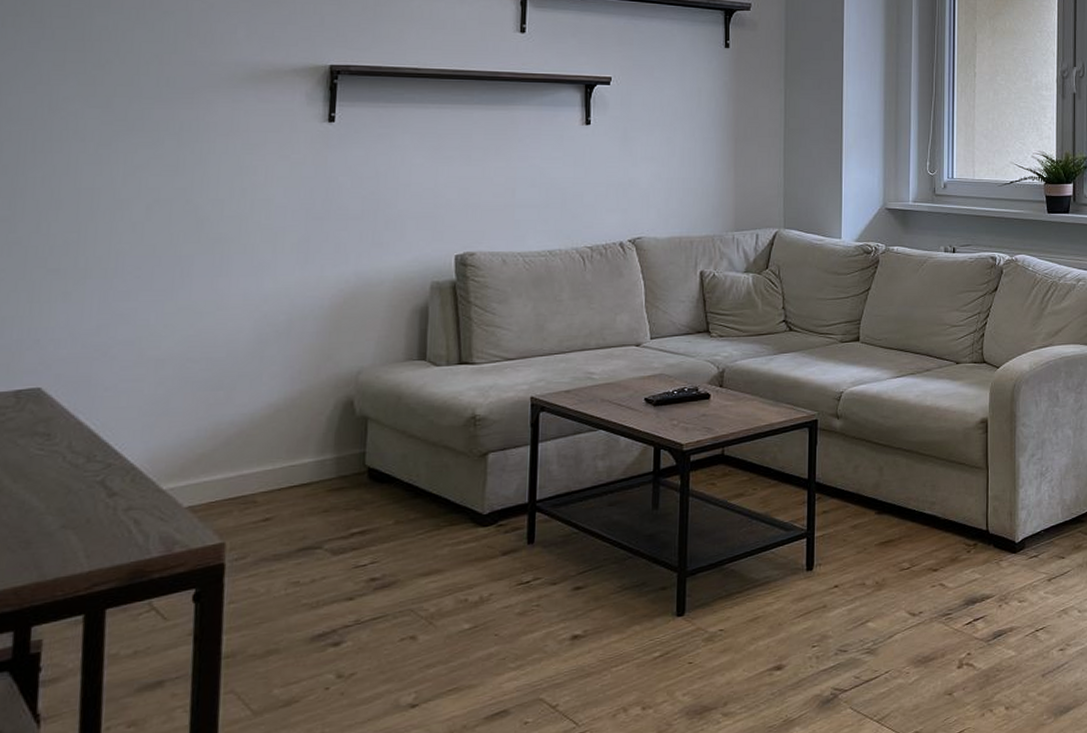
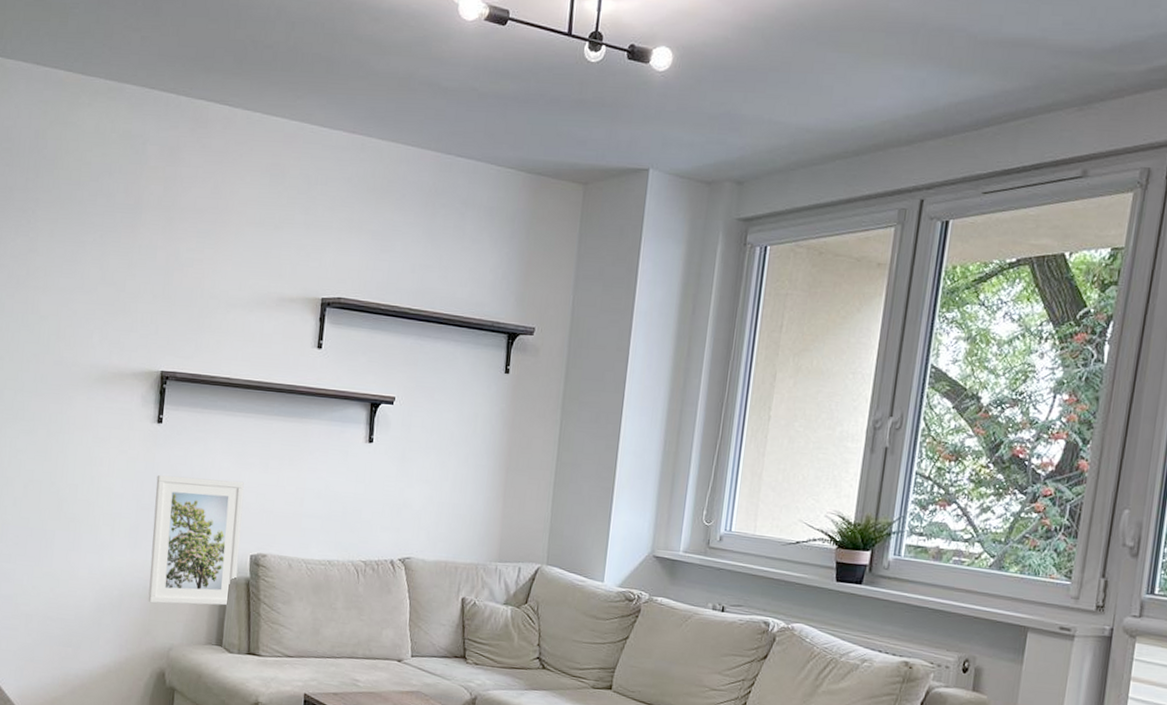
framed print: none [326,177,443,324] -> present [148,475,245,606]

